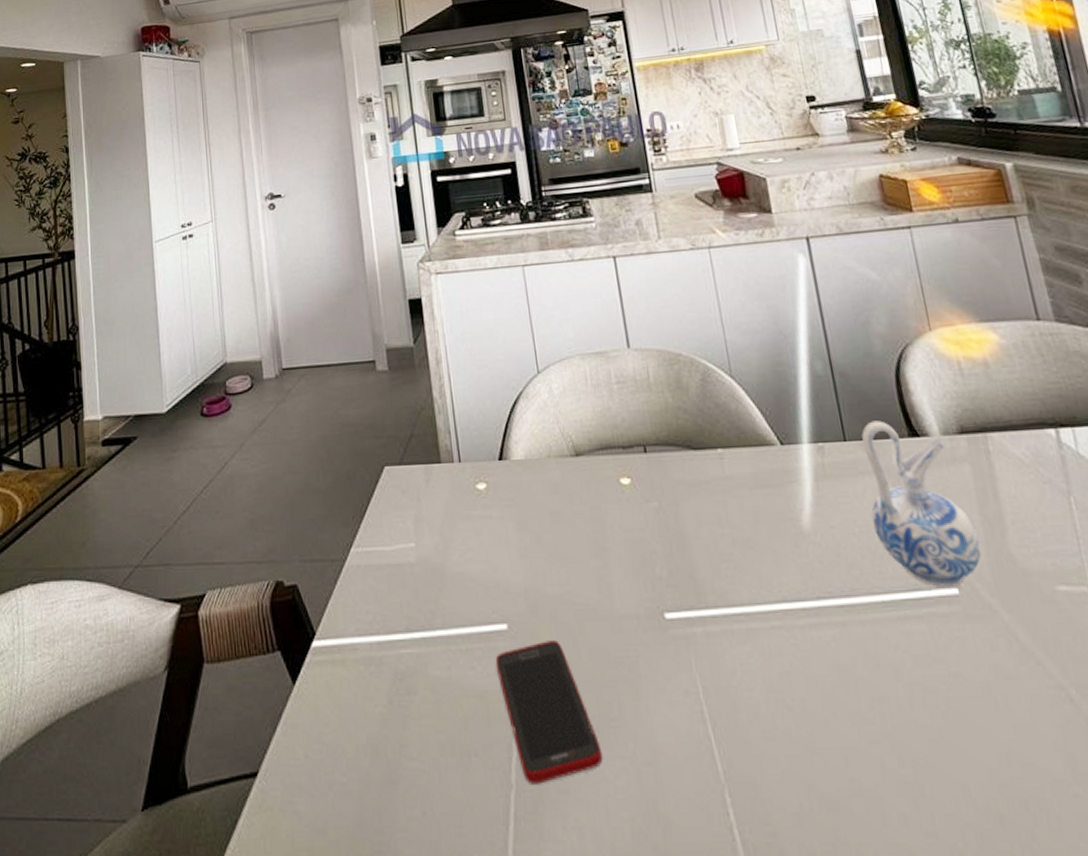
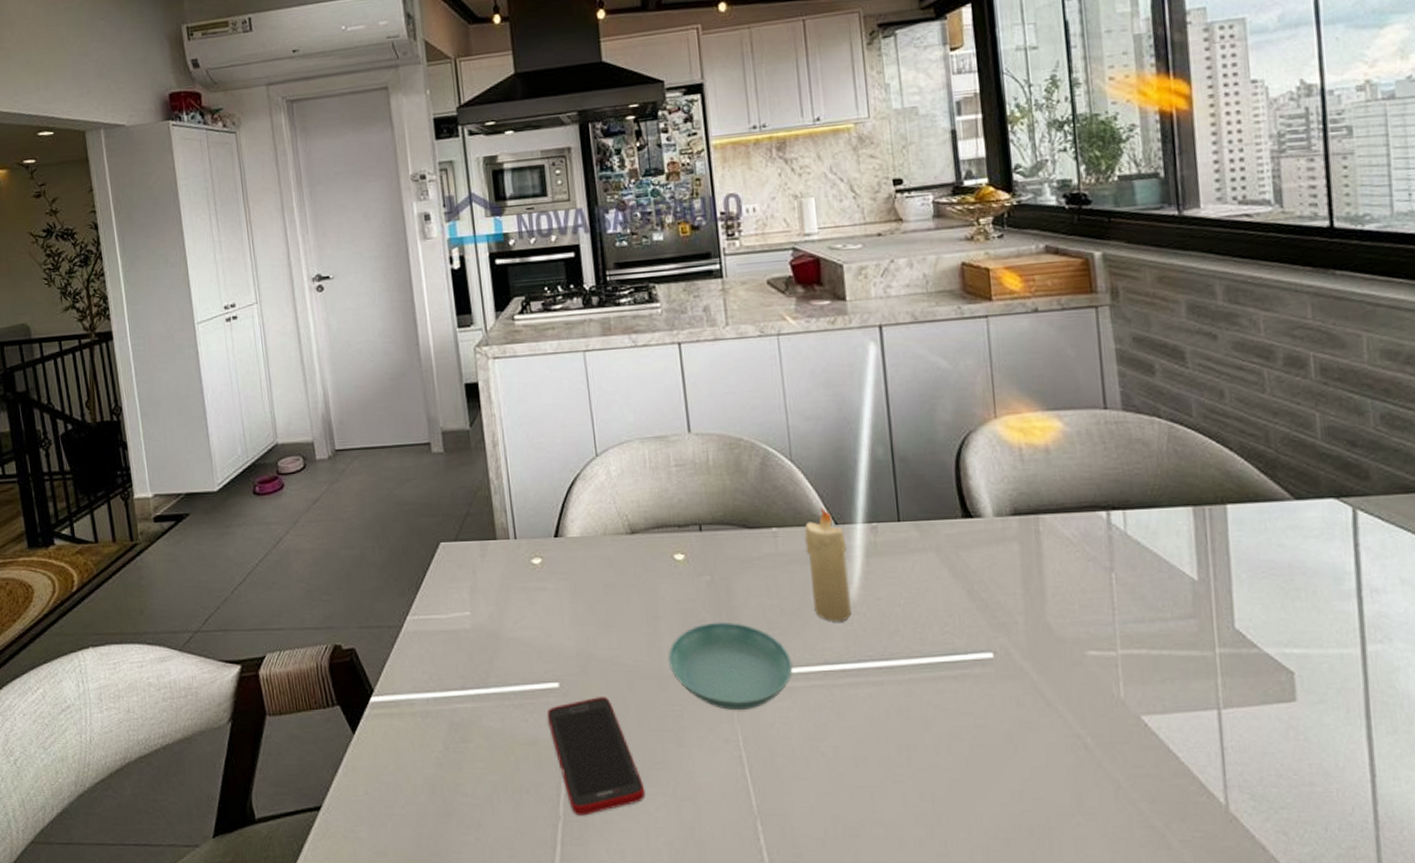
saucer: none [619,553,751,657] -> present [668,621,793,711]
candle: none [750,427,806,554] -> present [804,508,851,622]
ceramic pitcher: present [861,420,981,587] -> none [916,503,1020,652]

